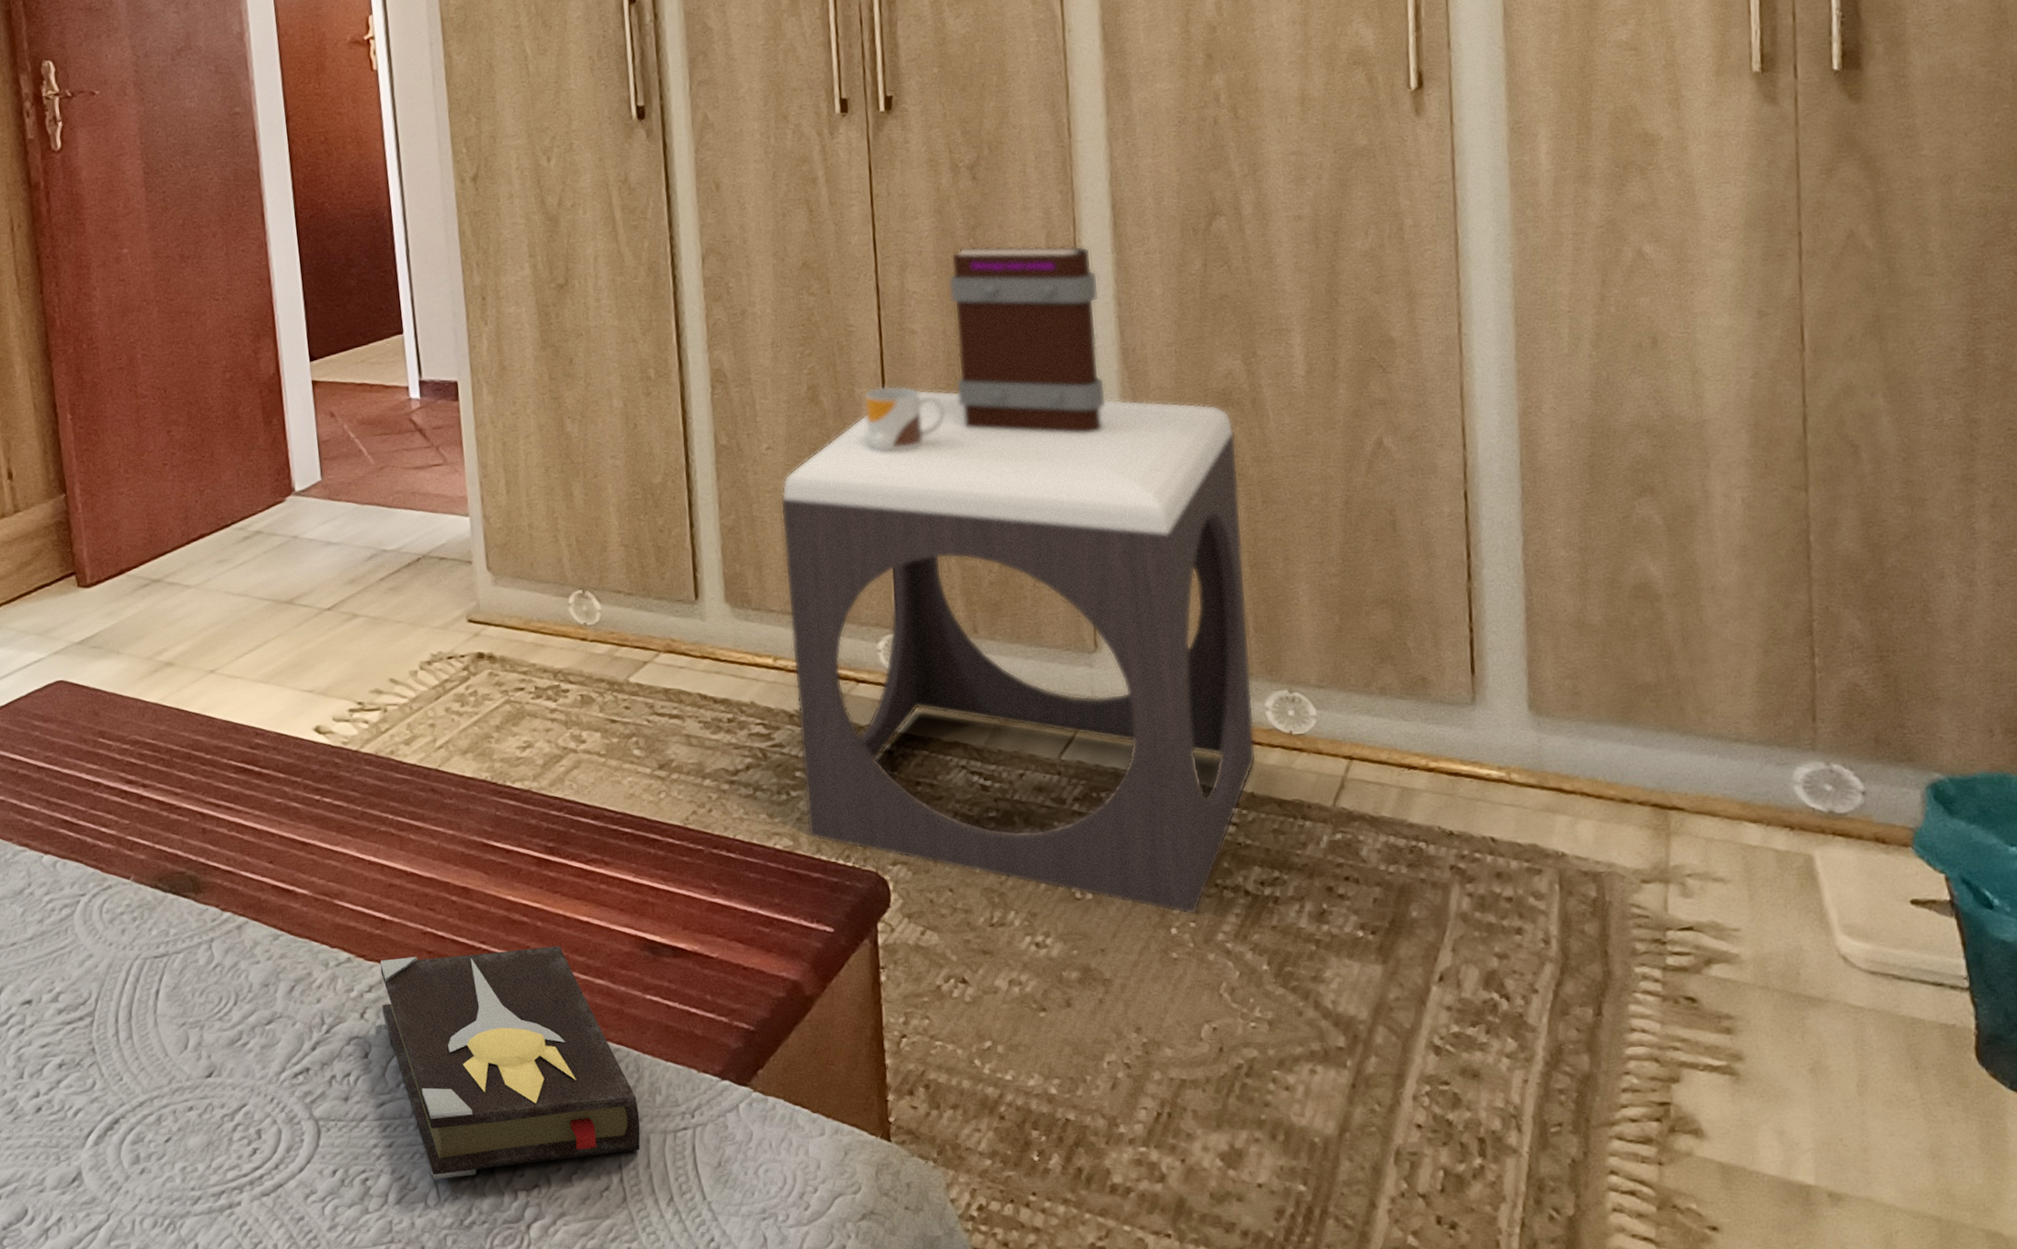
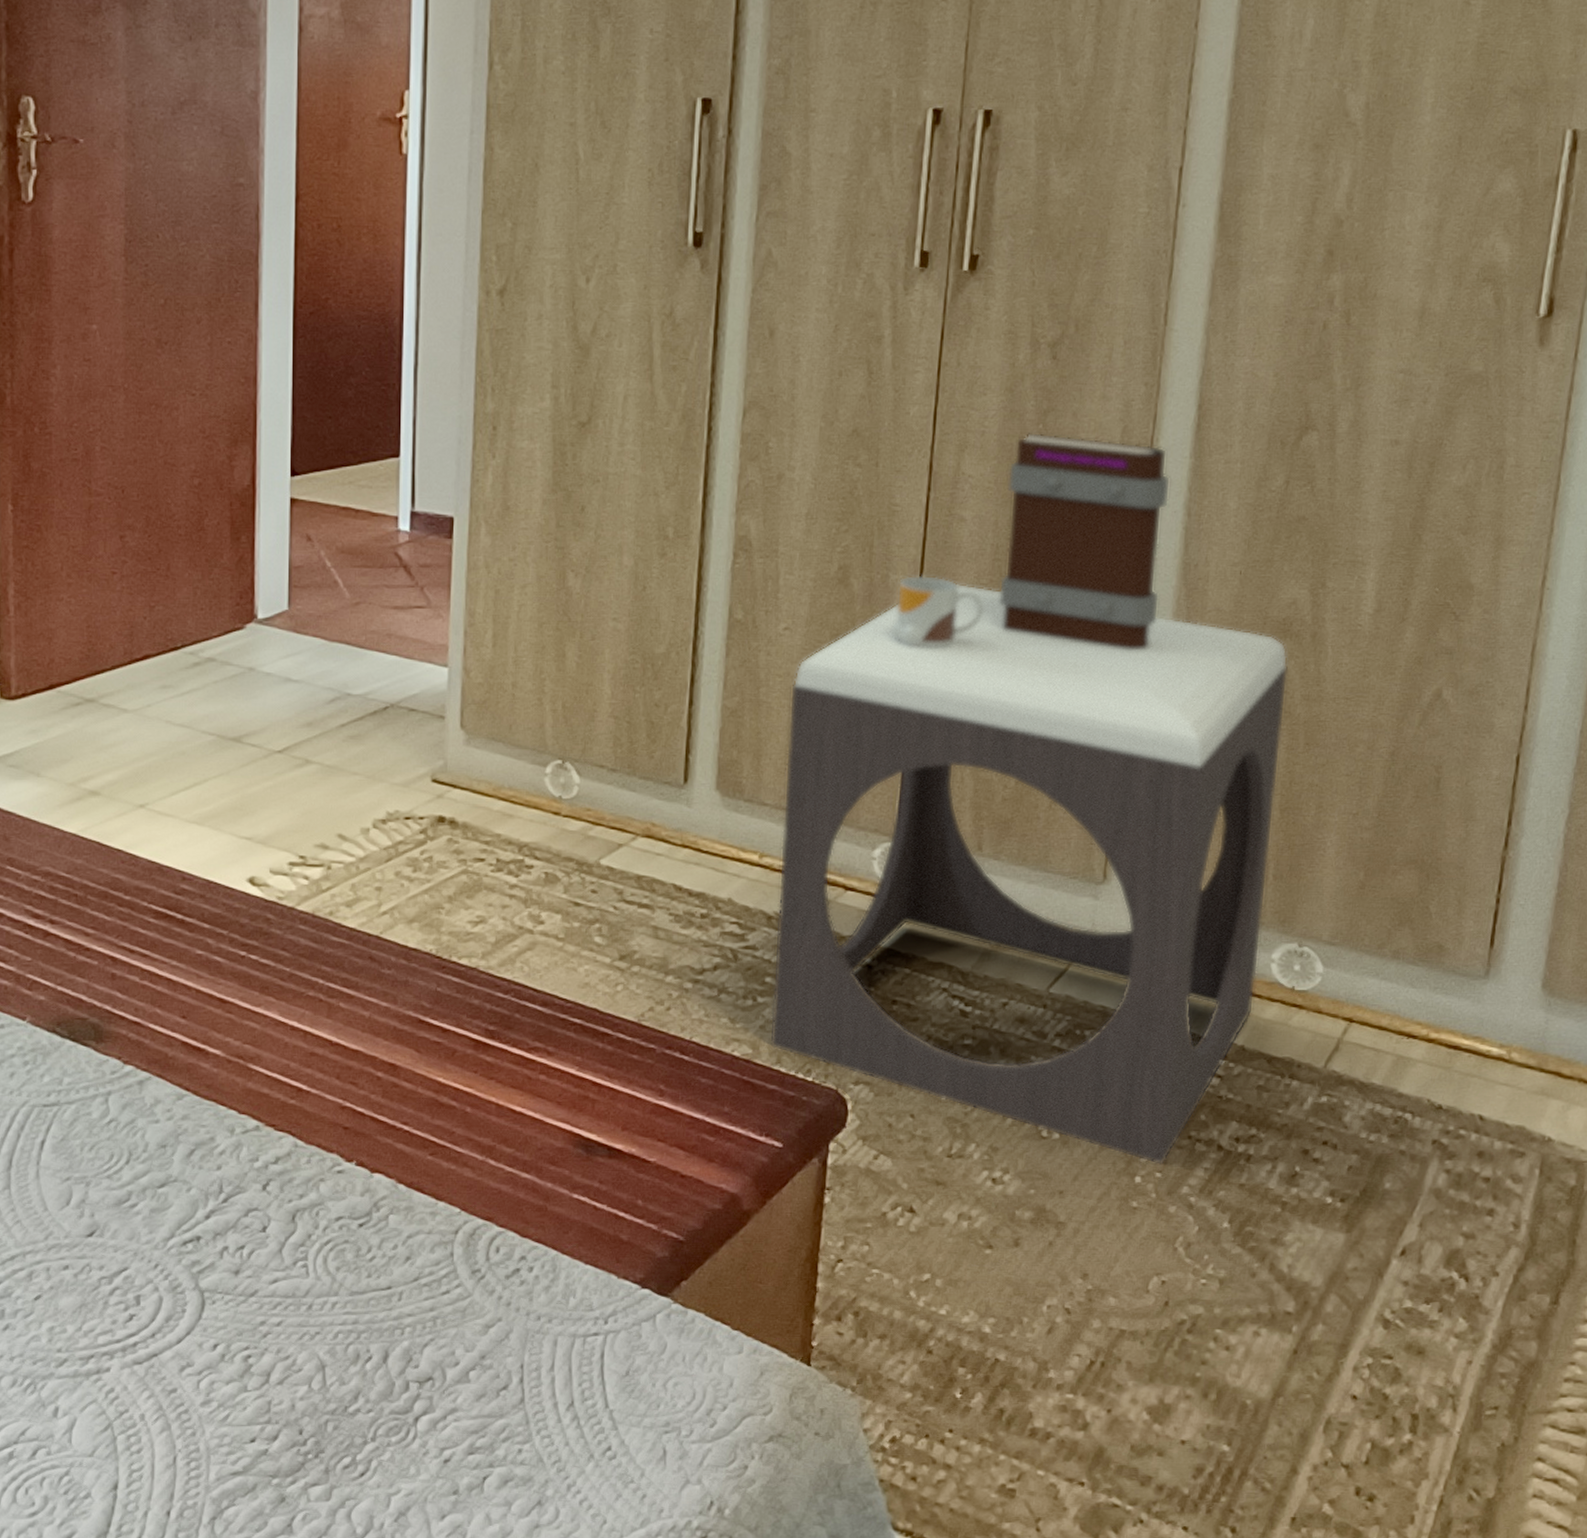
hardback book: present [380,945,641,1181] -> none [287,1131,550,1364]

